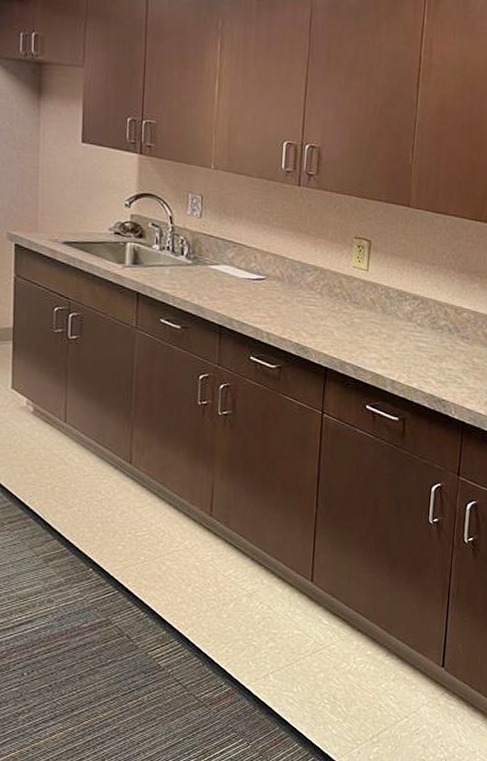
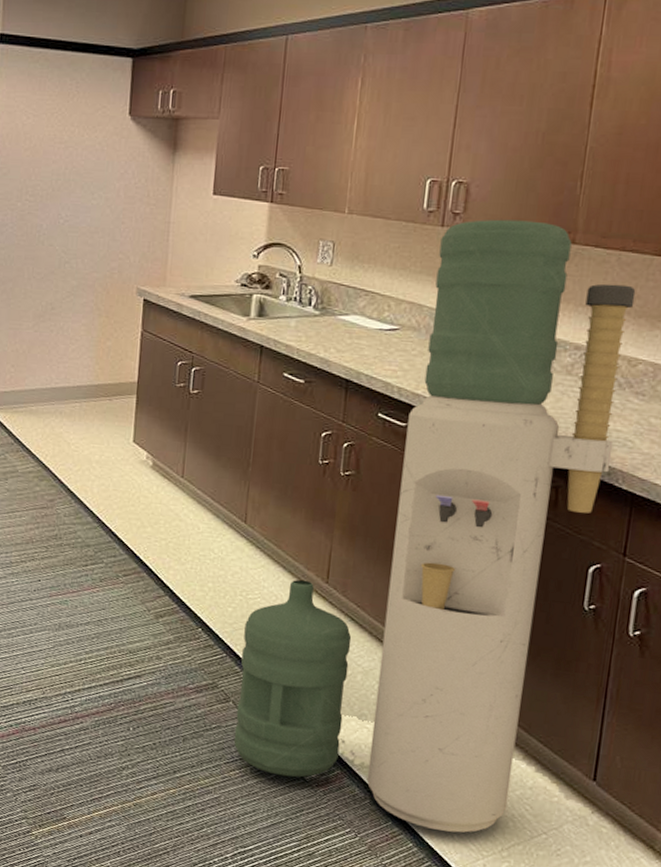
water cooler: none [129,181,459,728] -> present [233,219,636,833]

